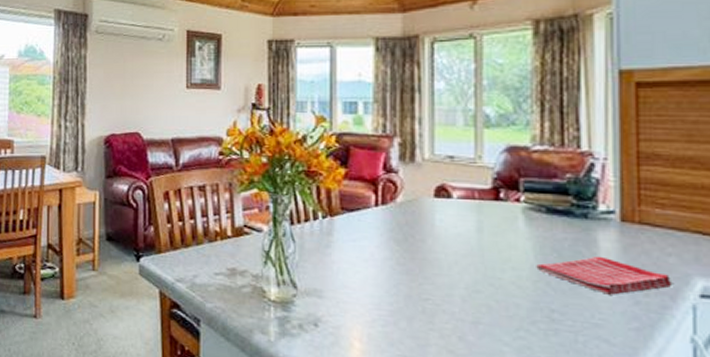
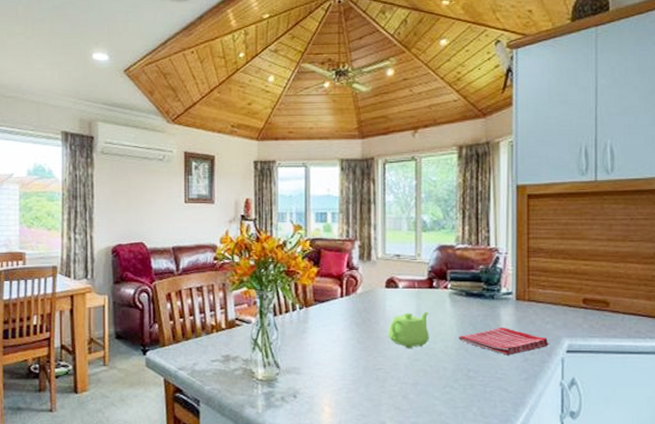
teapot: none [438,229,495,277] -> present [388,311,429,349]

